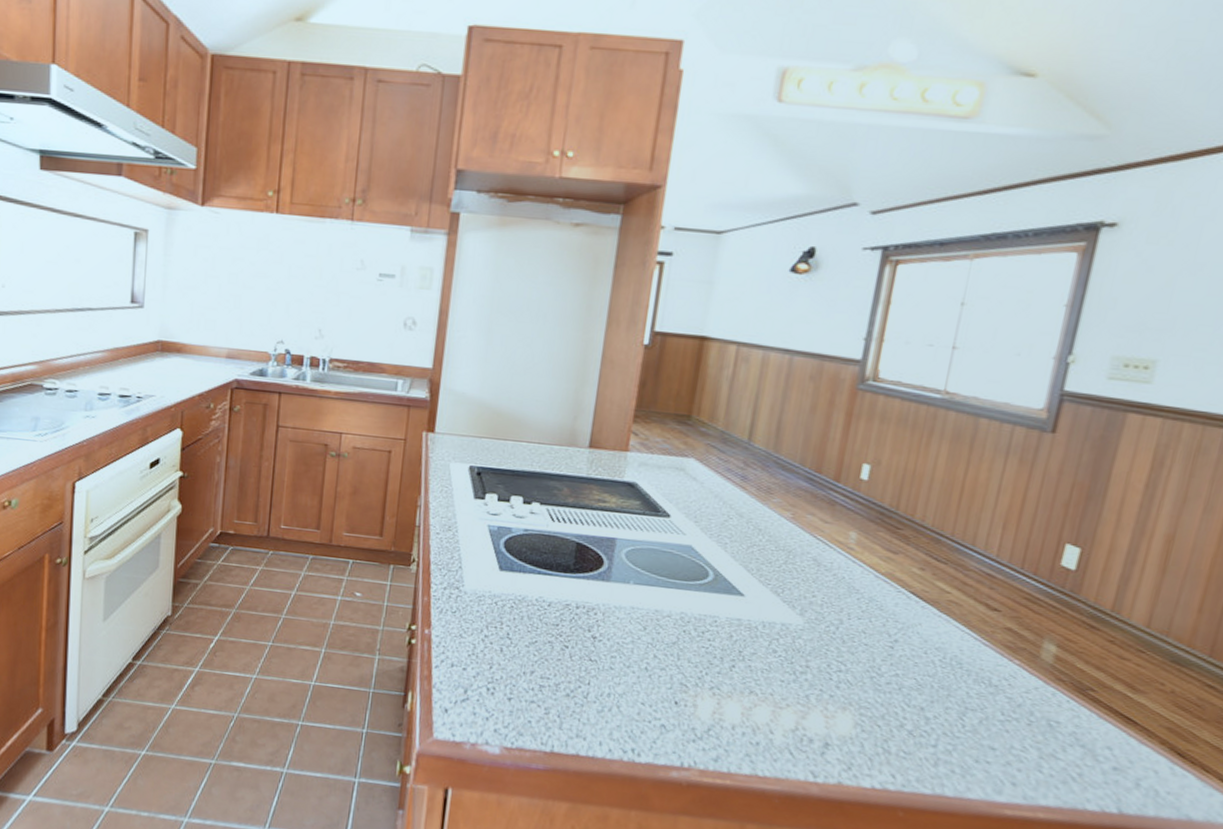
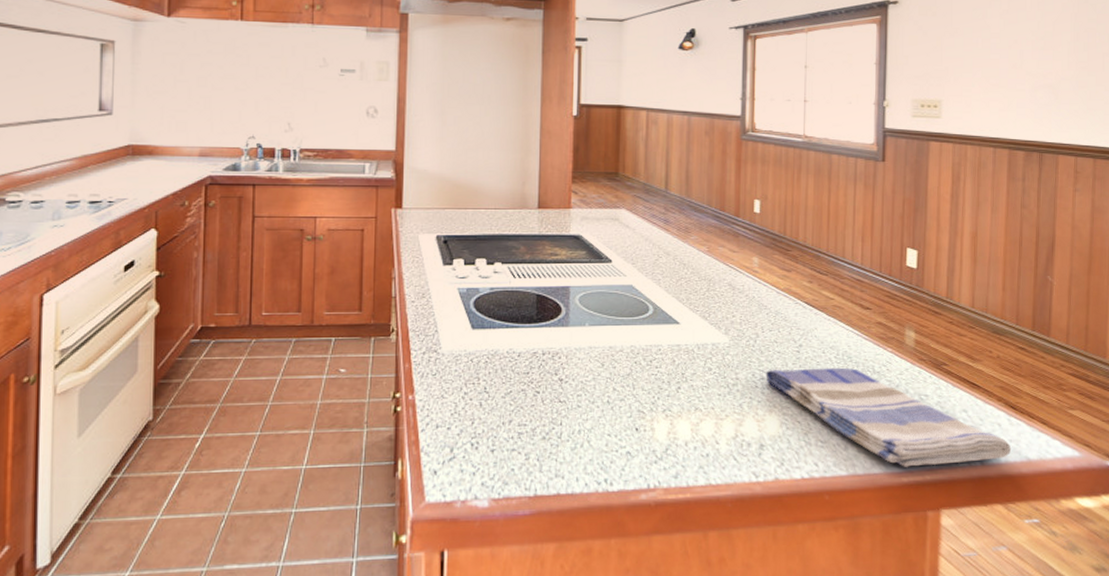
dish towel: none [844,663,1167,812] -> present [766,367,1011,467]

